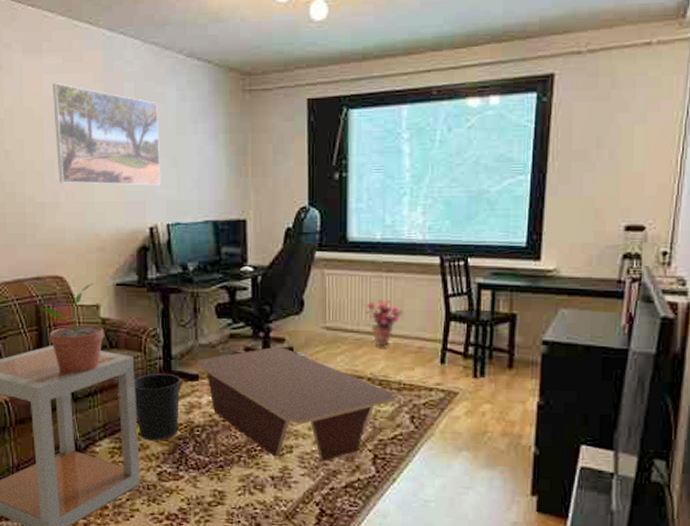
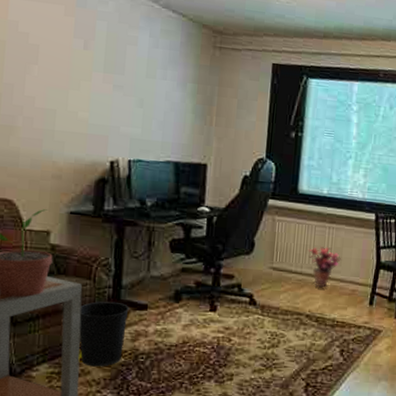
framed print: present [53,83,161,186] -> none [17,9,130,123]
coffee table: present [196,347,396,462] -> none [146,283,329,389]

